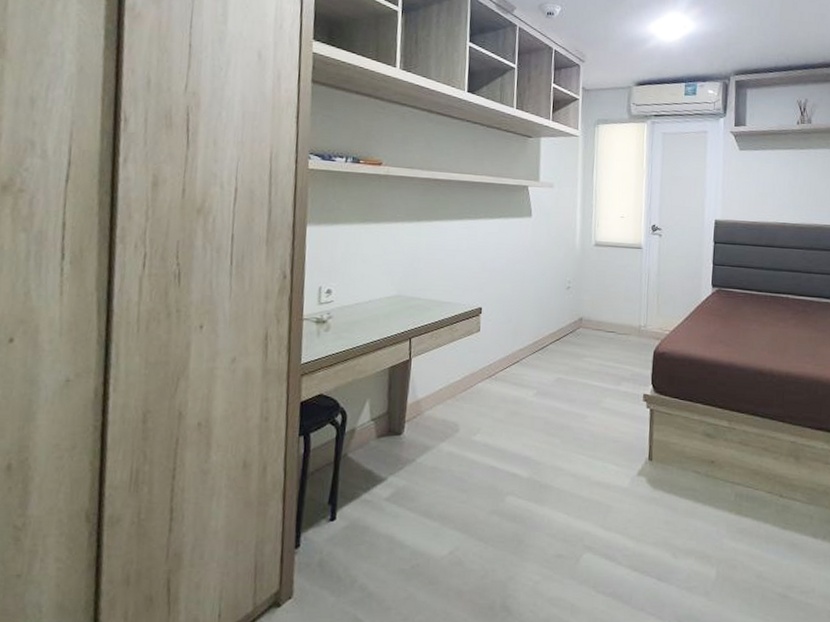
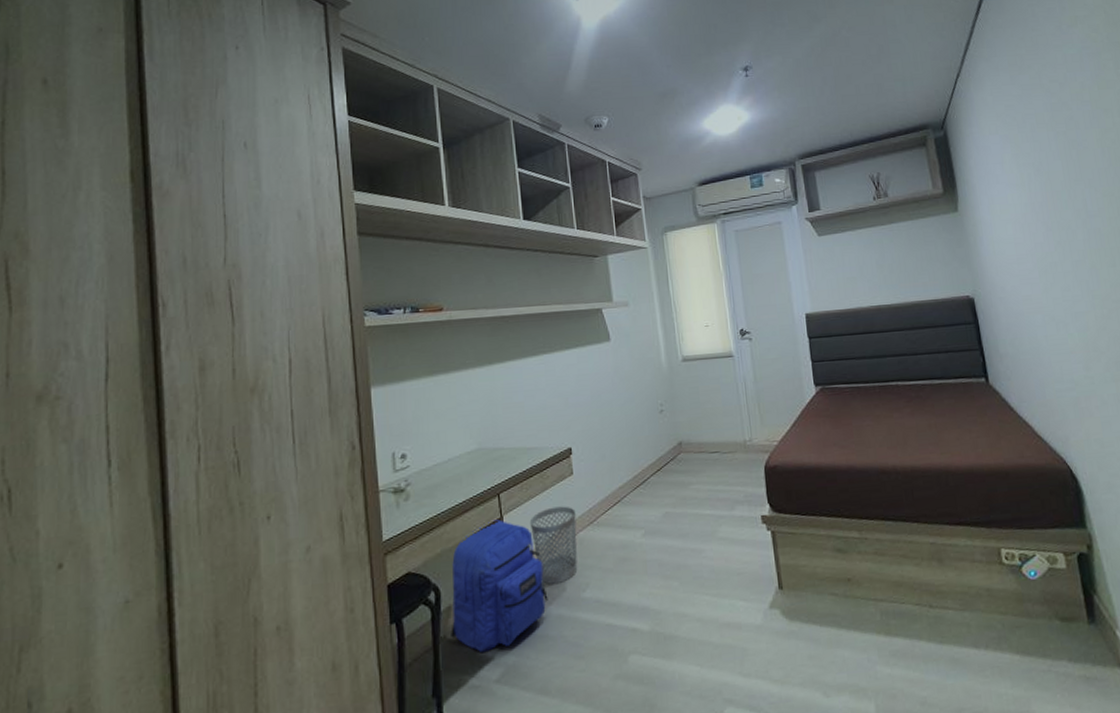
backpack: none [350,361,442,474] -> present [449,519,548,653]
wastebasket: none [434,357,477,425] -> present [529,506,578,584]

